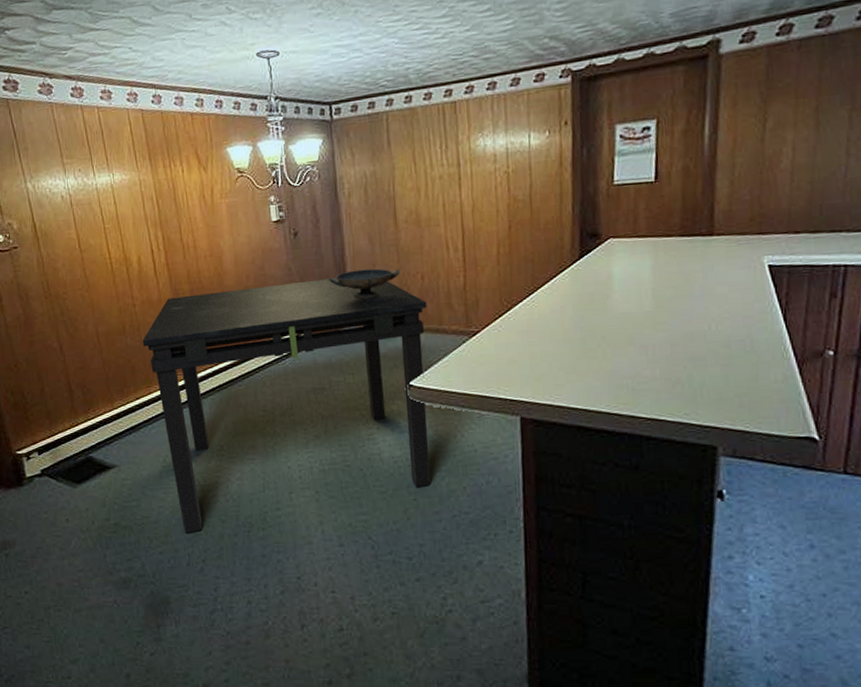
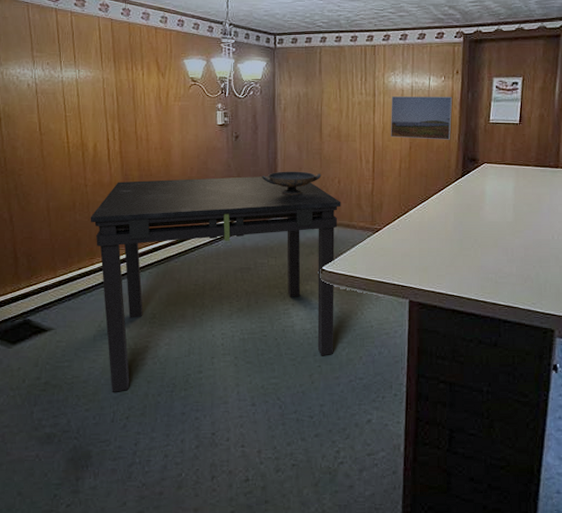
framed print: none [481,156,563,217] -> present [391,96,453,140]

